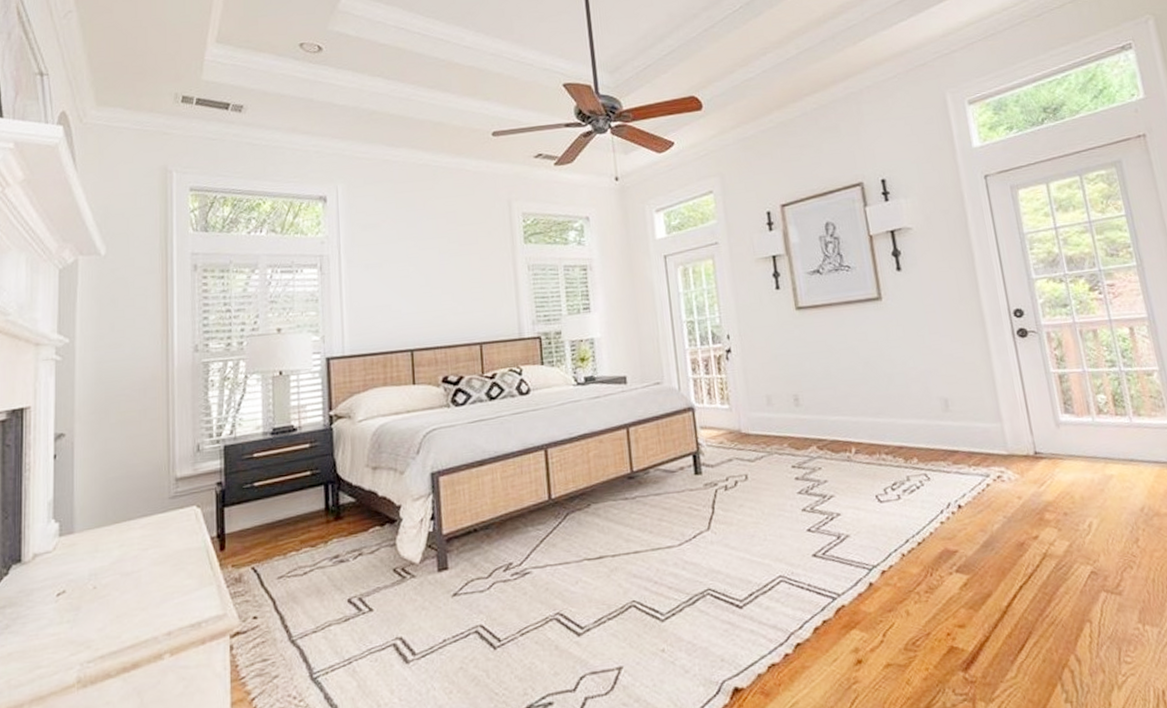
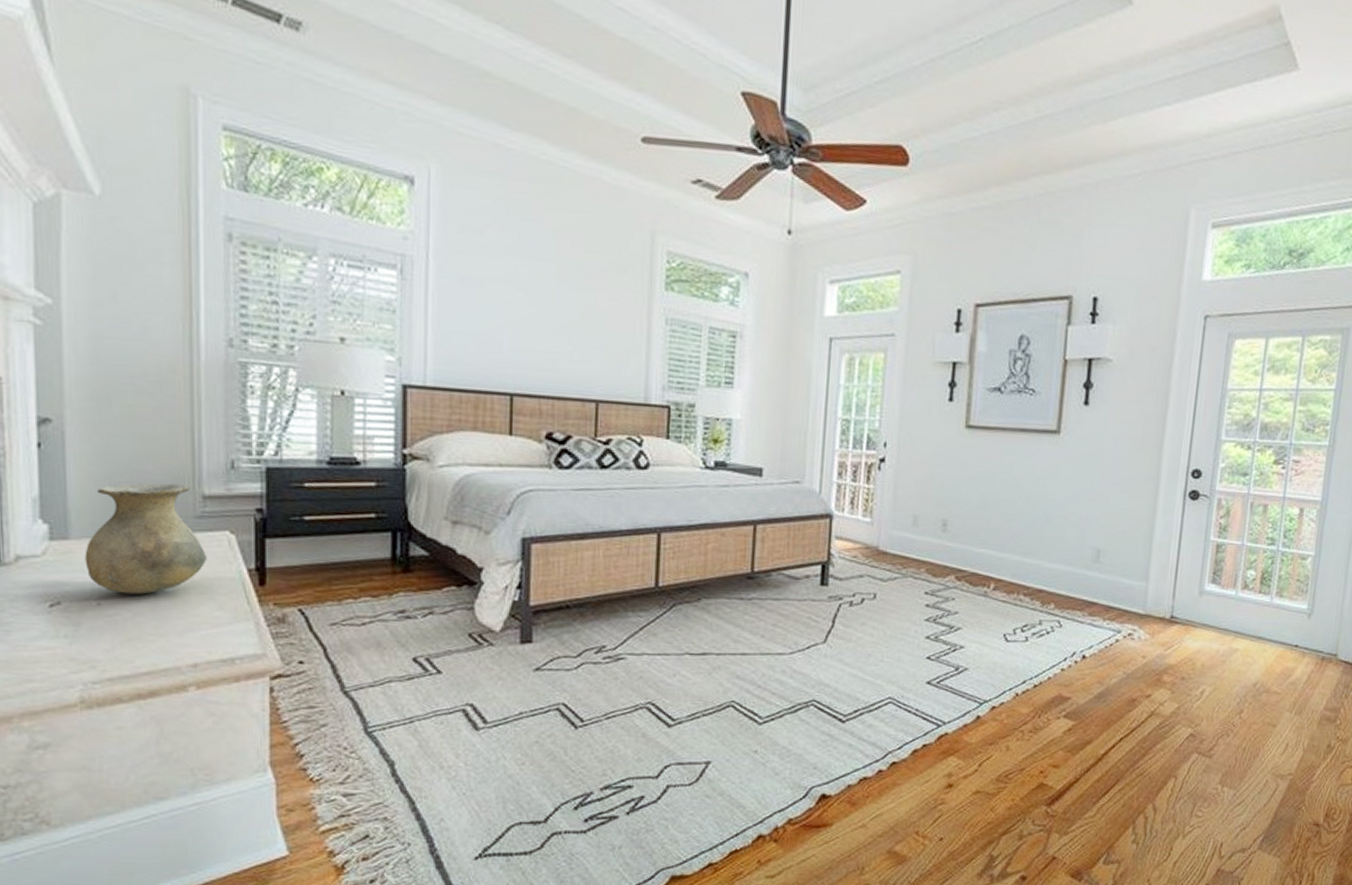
vase: none [85,471,179,576] -> present [84,483,207,595]

